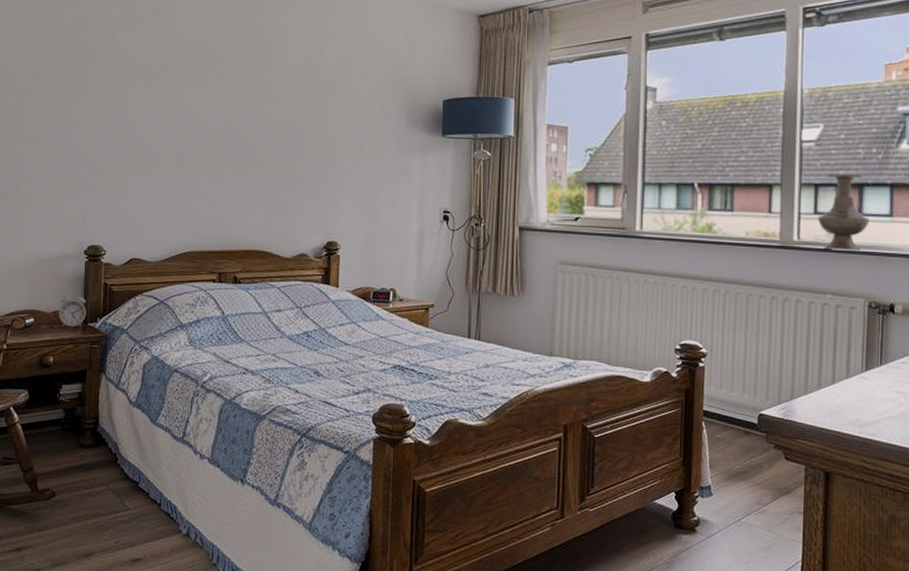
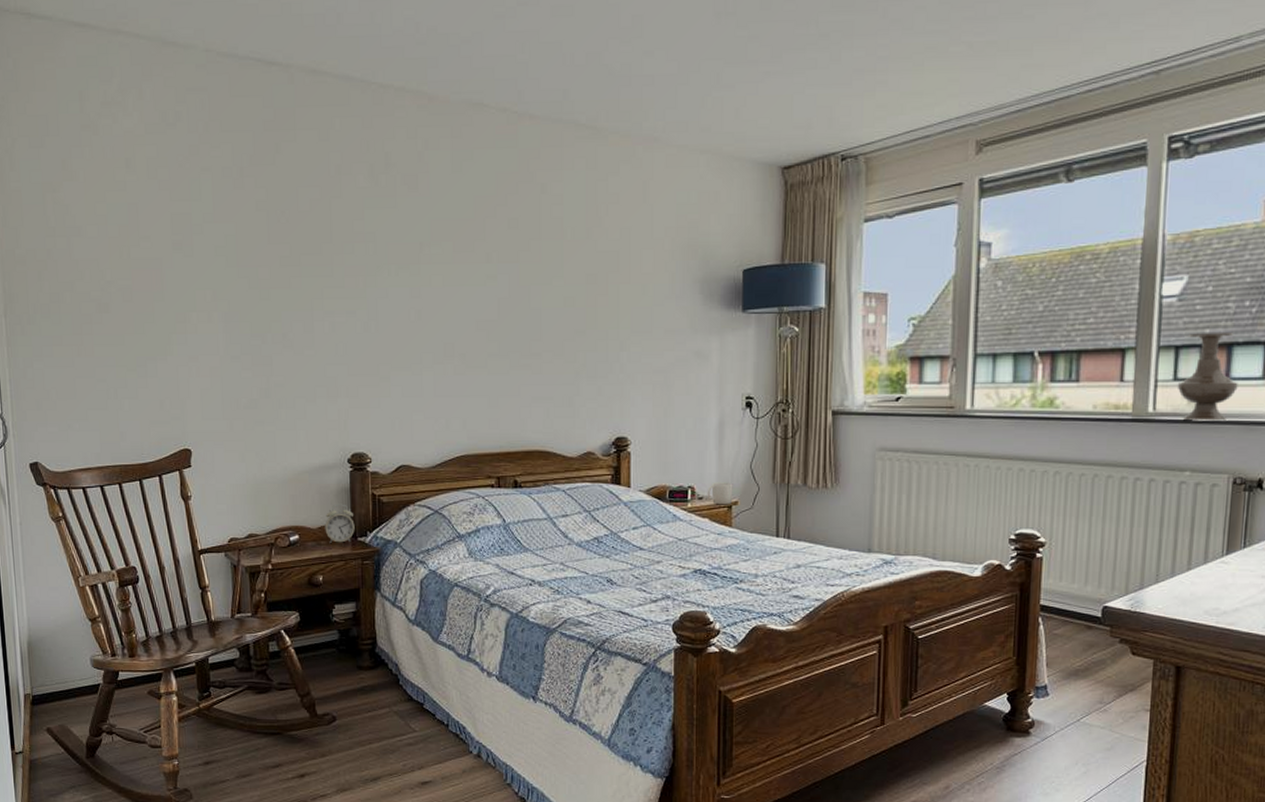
mug: none [407,286,431,307] -> present [707,482,733,505]

